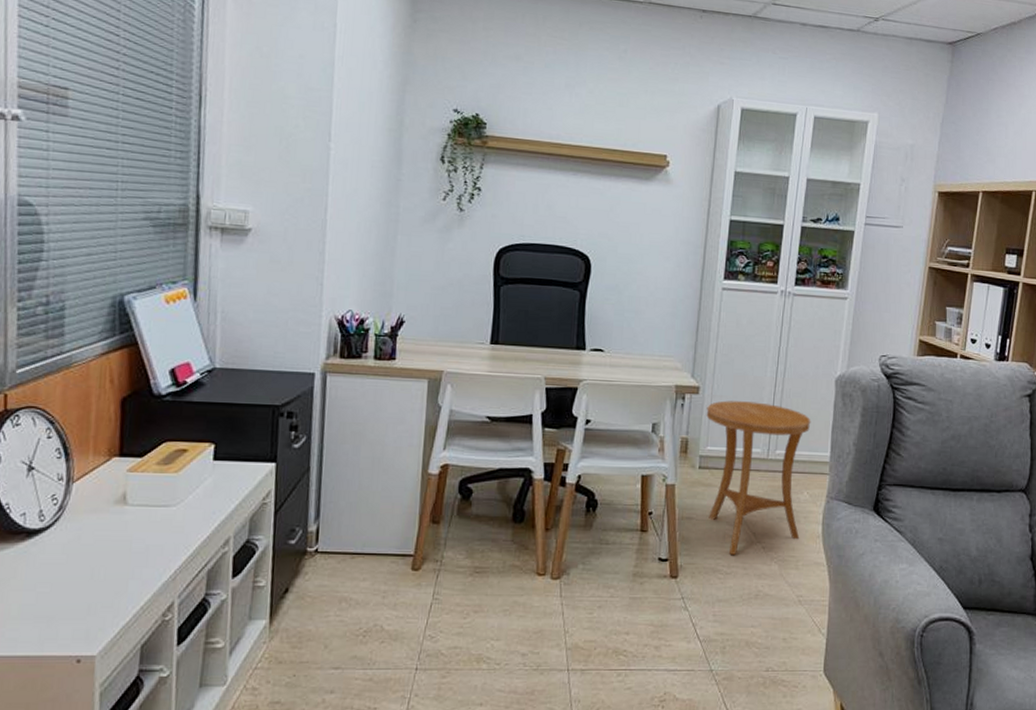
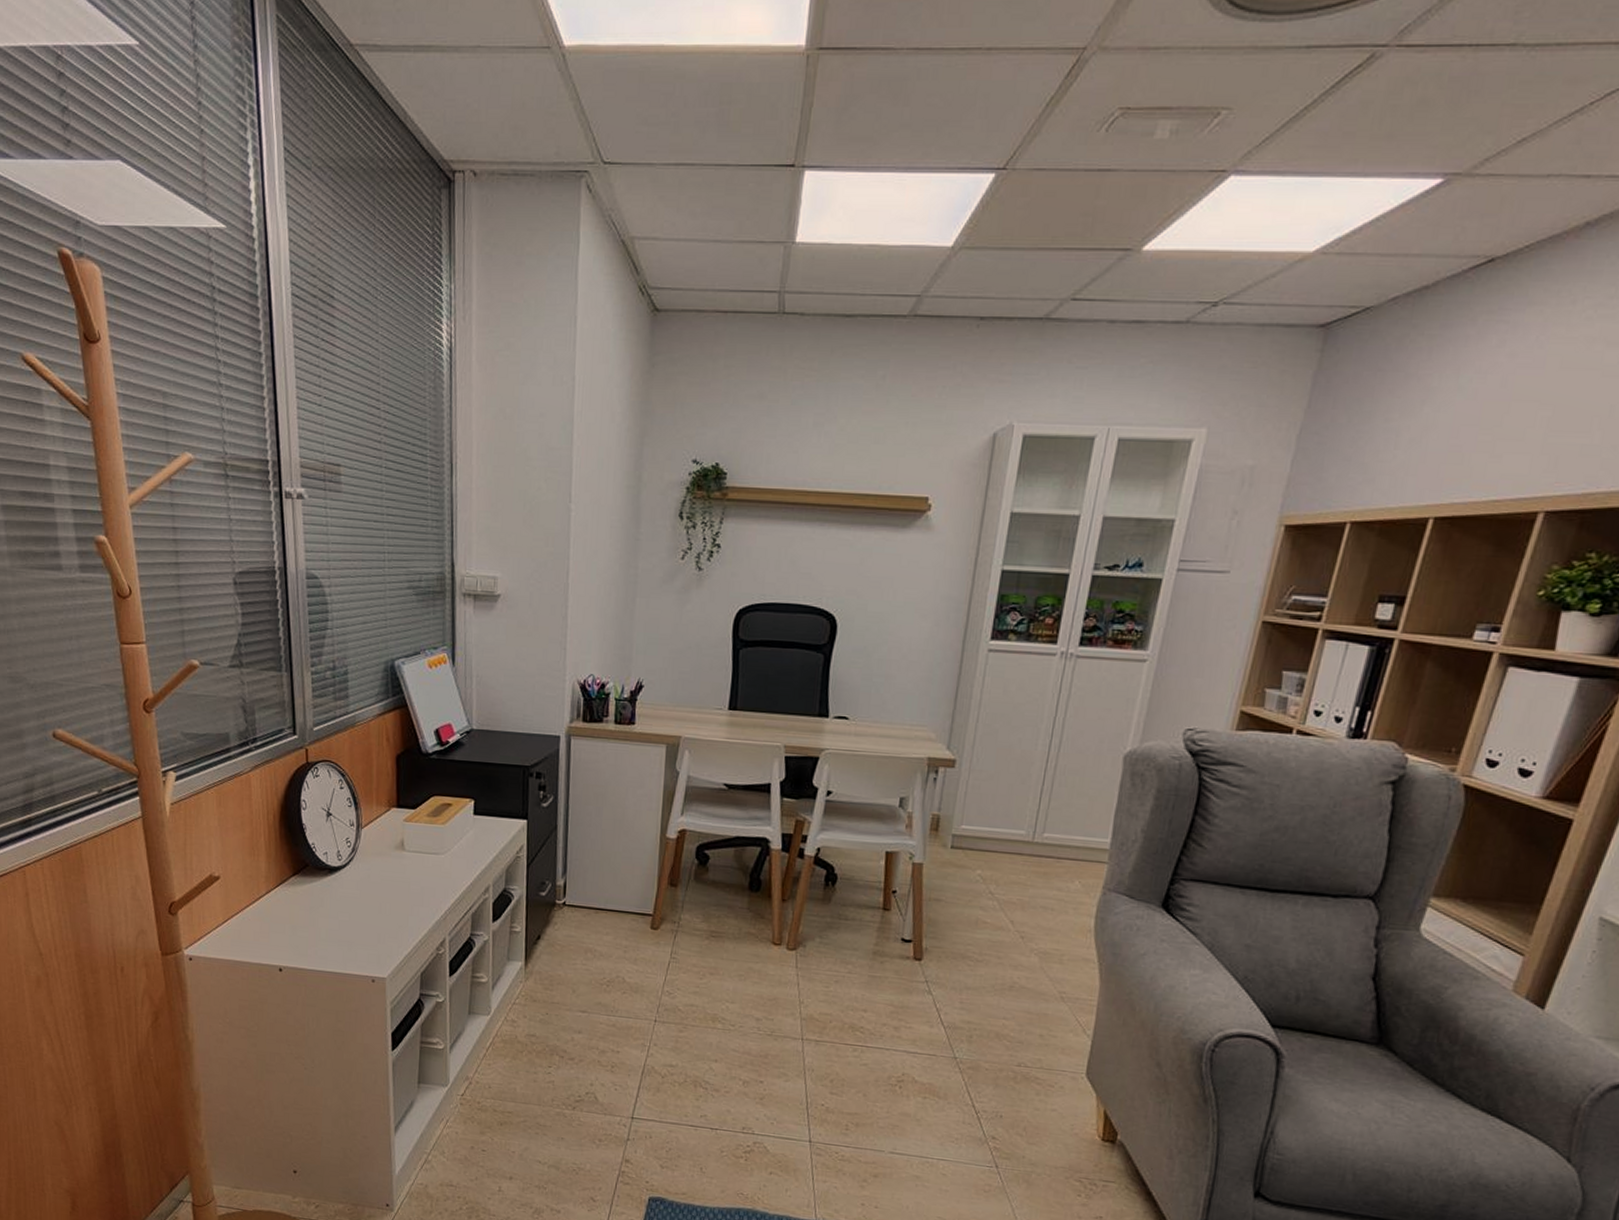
side table: present [706,400,811,555] -> none [960,776,1090,942]

